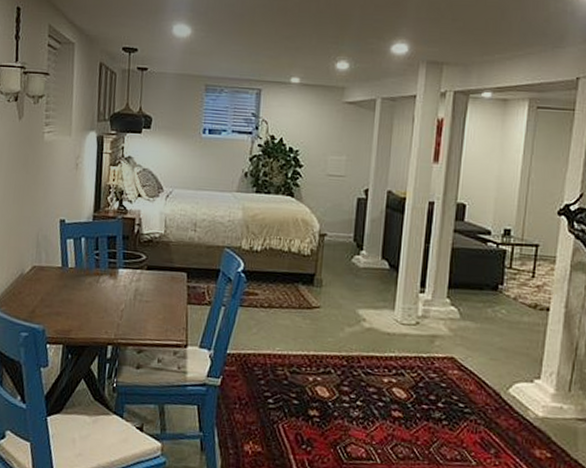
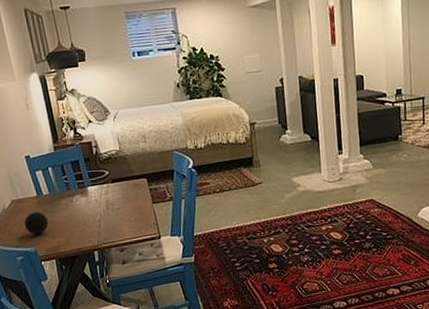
decorative ball: none [39,284,67,312] -> present [24,211,49,235]

